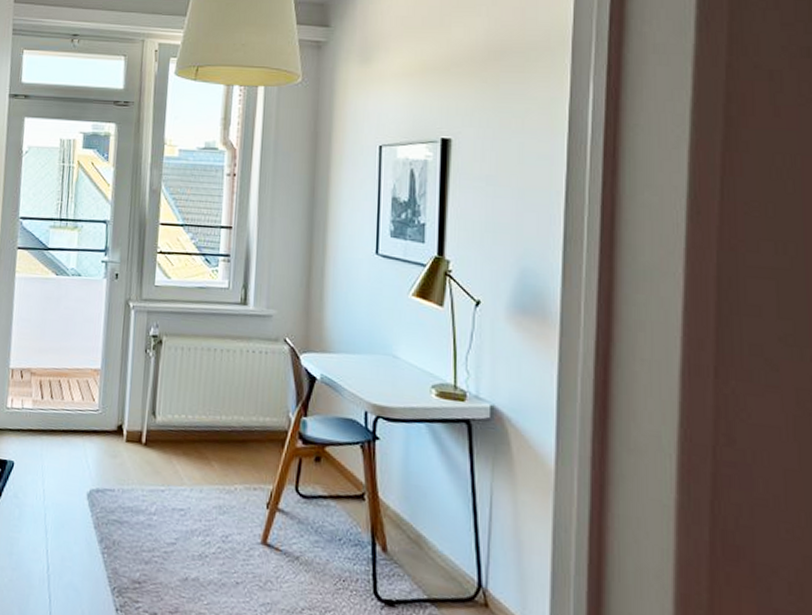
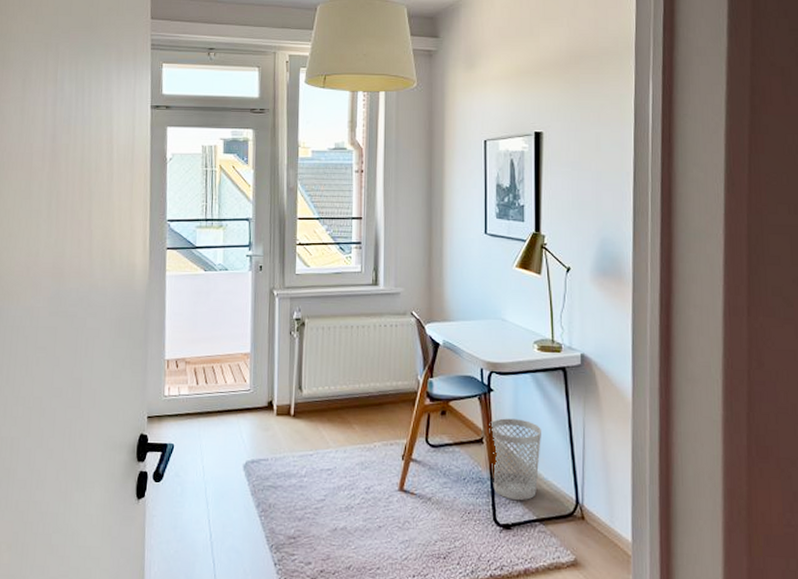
wastebasket: none [372,472,438,575] -> present [489,418,542,500]

